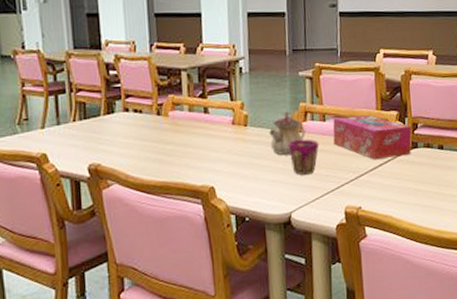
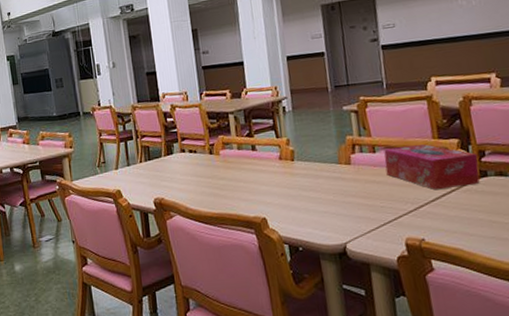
teapot: present [269,111,306,156] -> none [317,145,355,188]
cup: present [288,139,319,175] -> none [337,170,371,207]

